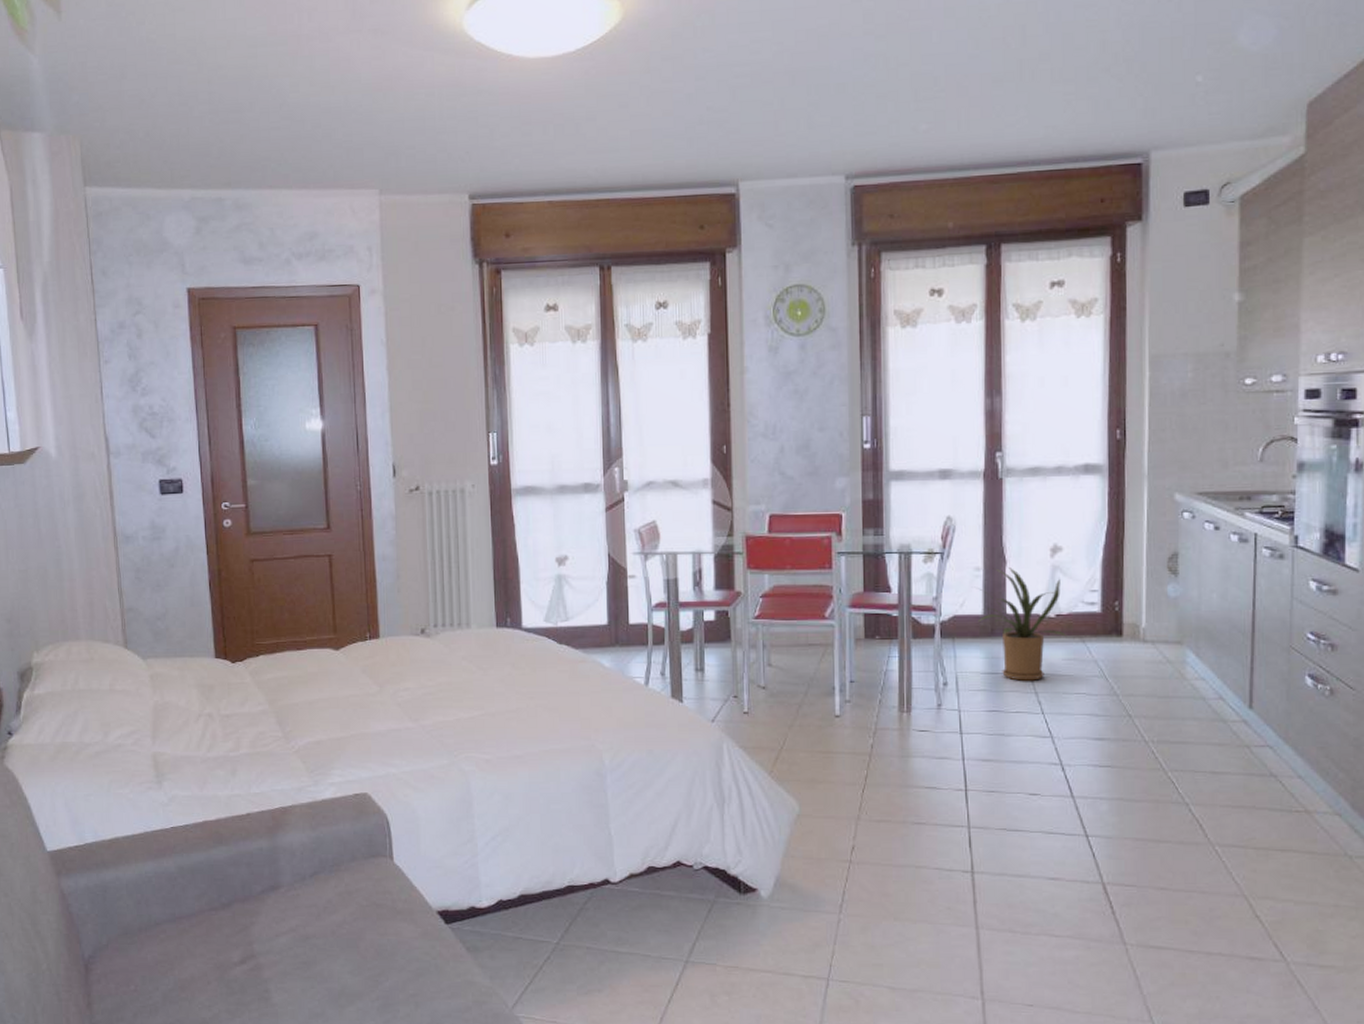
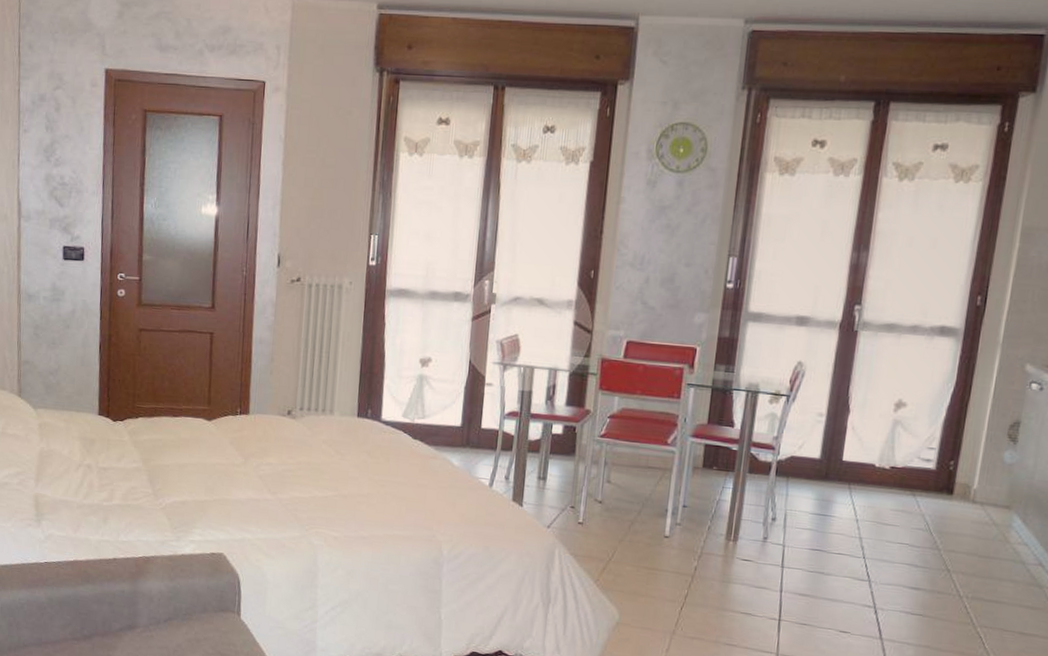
house plant: present [978,568,1067,681] -> none [815,416,900,527]

